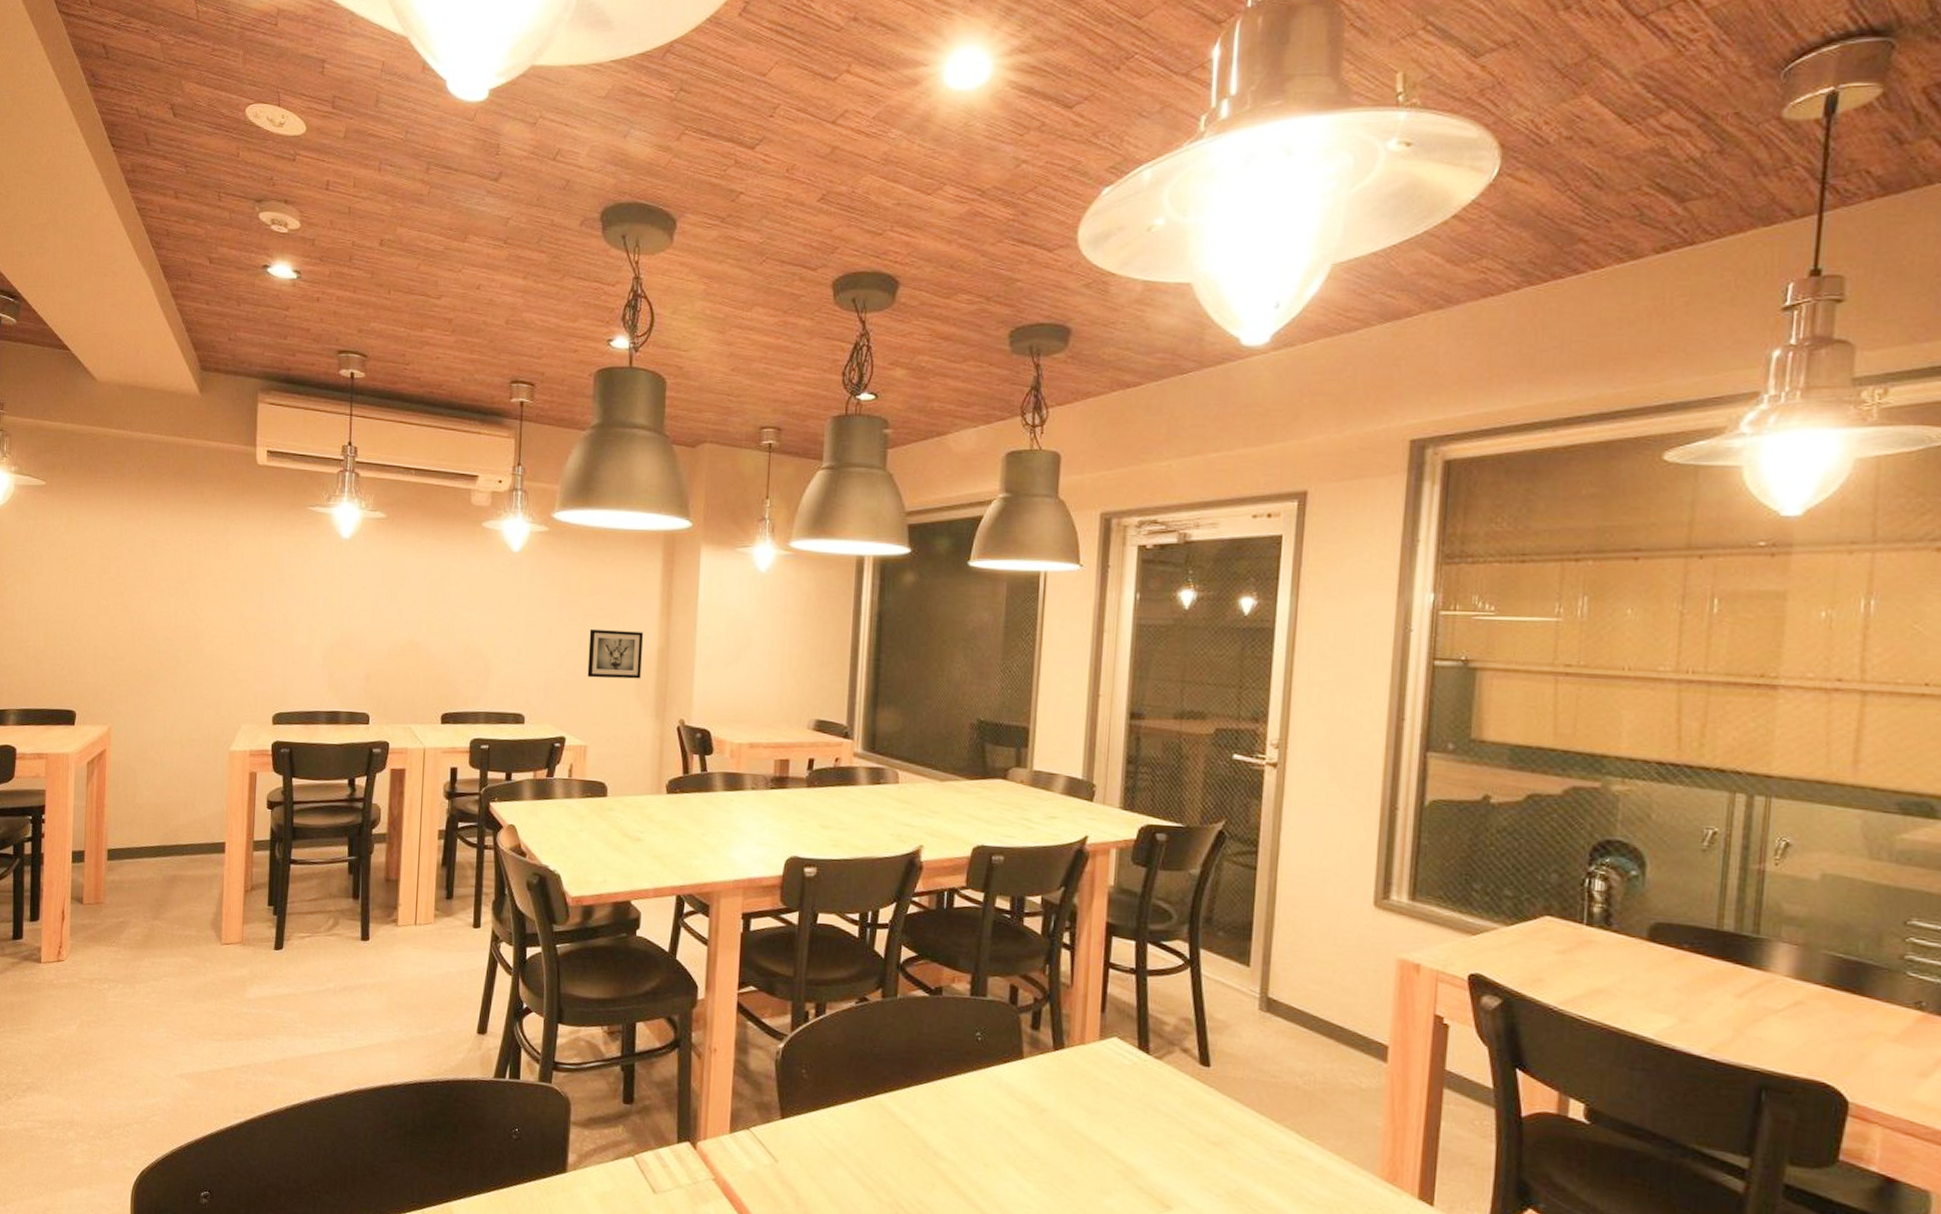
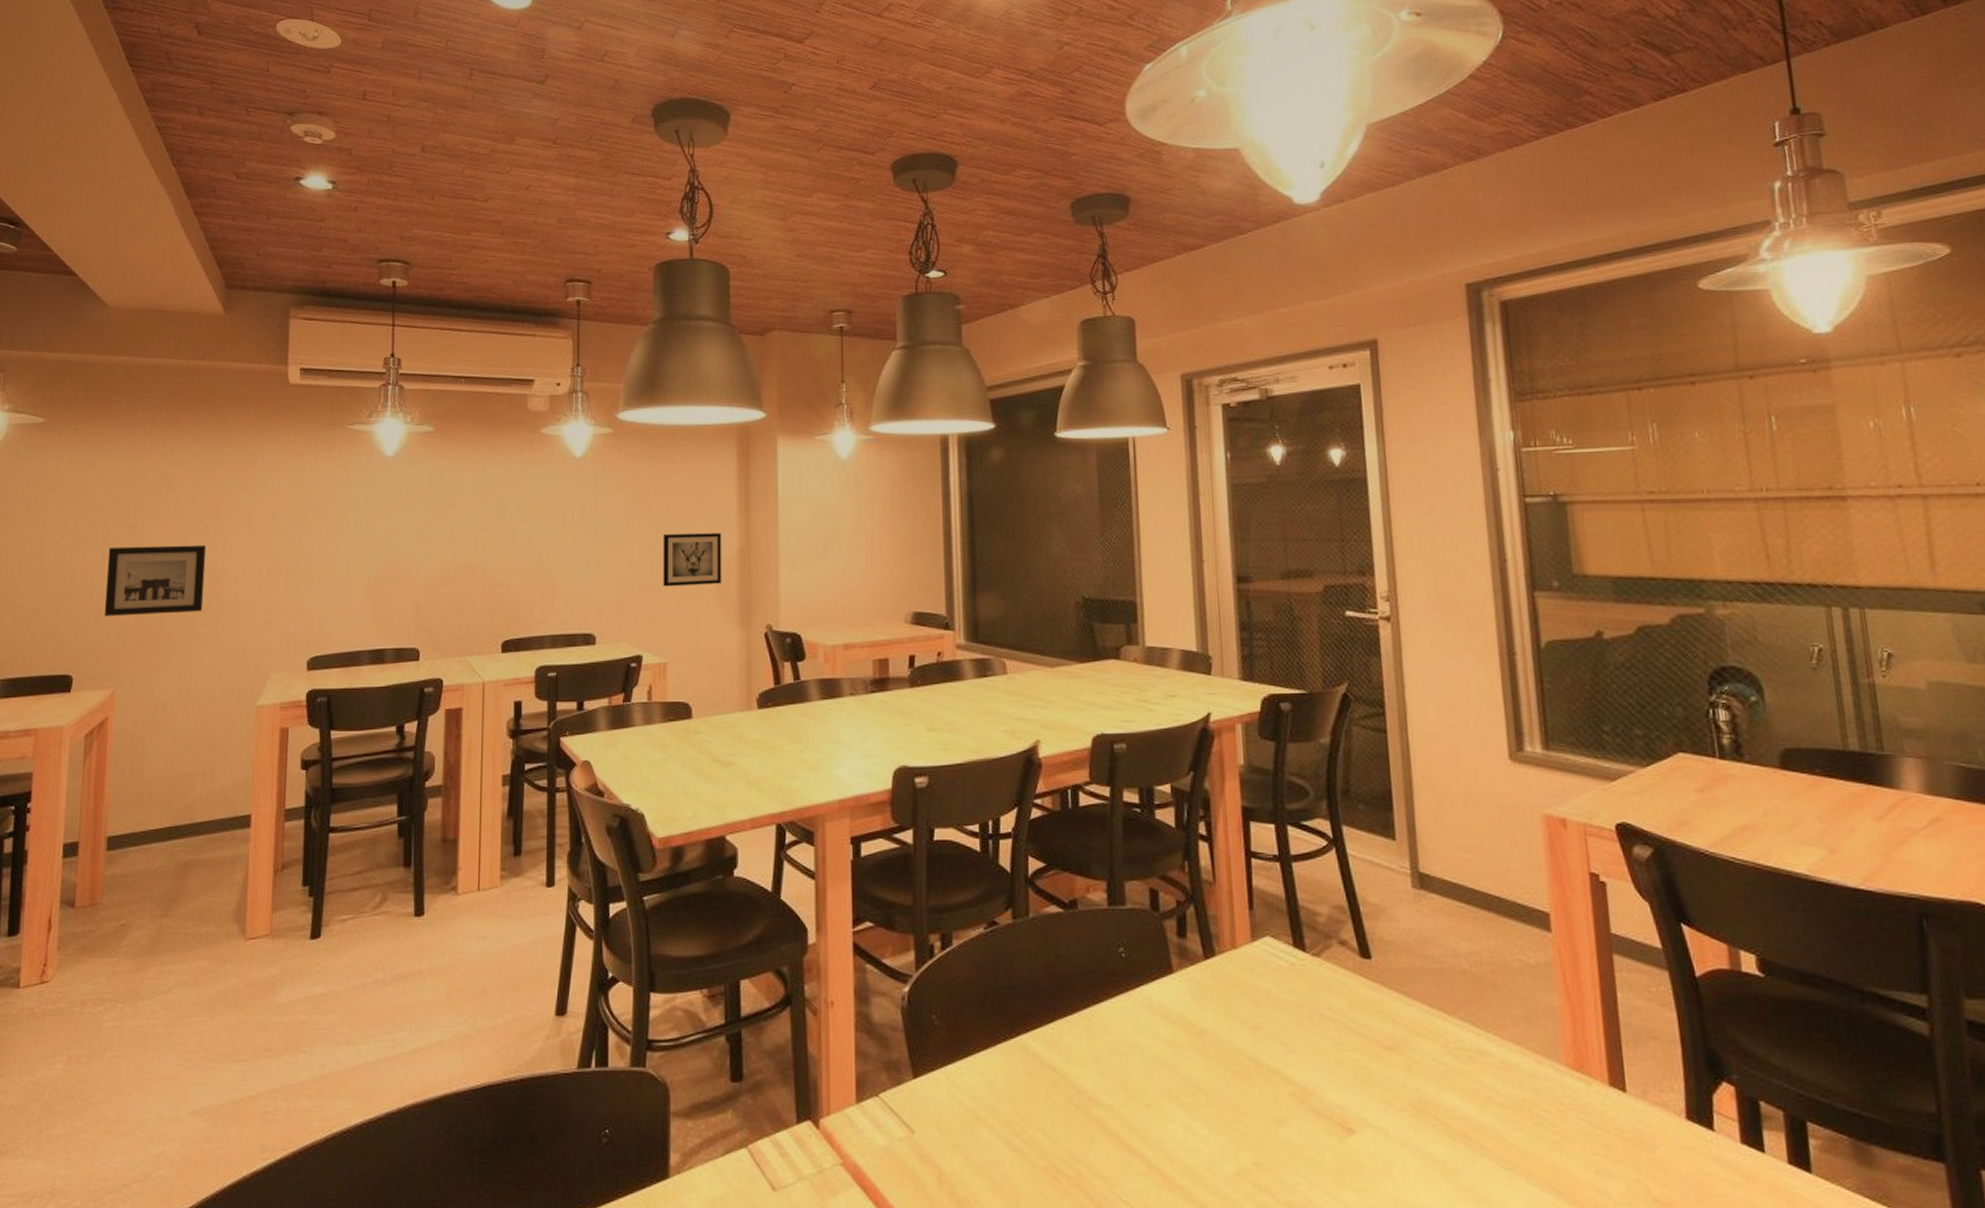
wall art: none [100,602,186,665] -> present [104,544,207,617]

